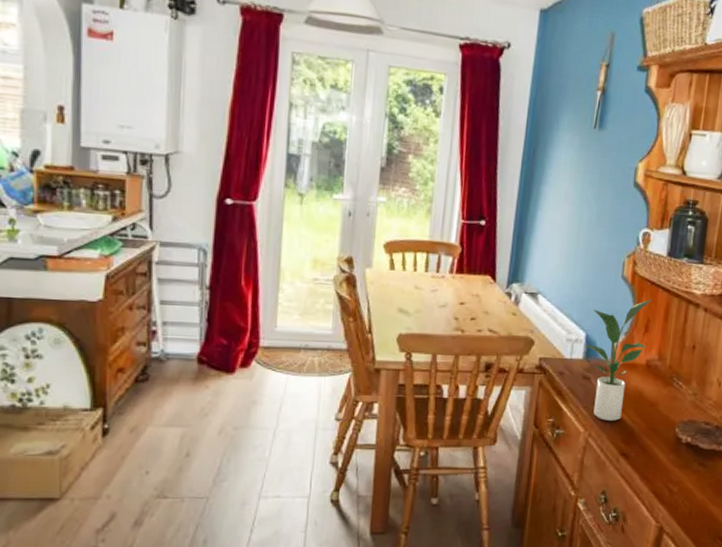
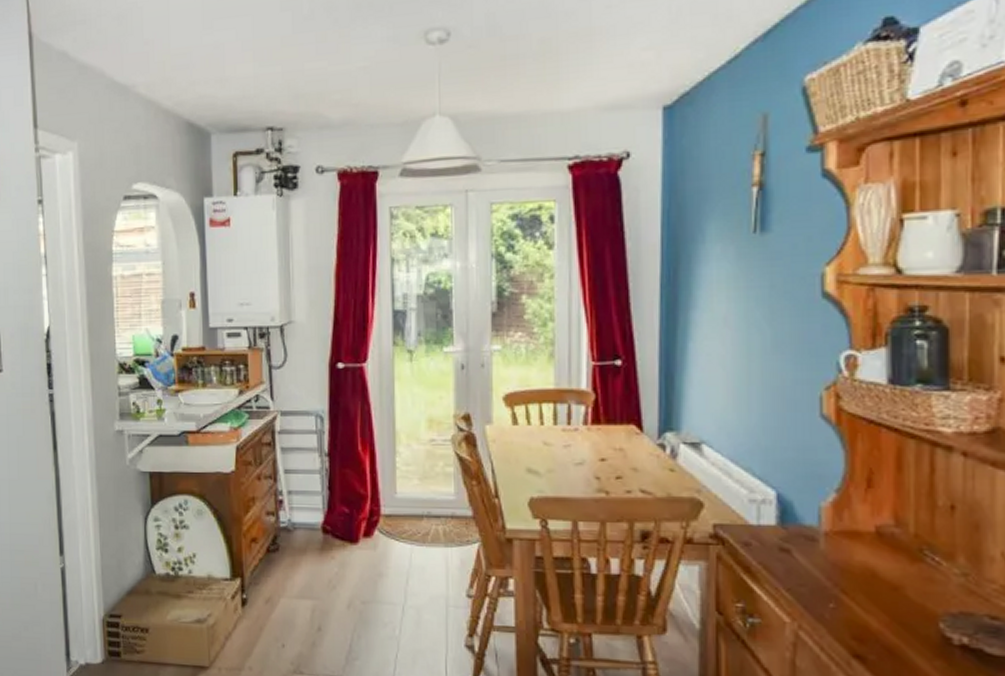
potted plant: present [585,299,653,421] -> none [777,443,873,609]

